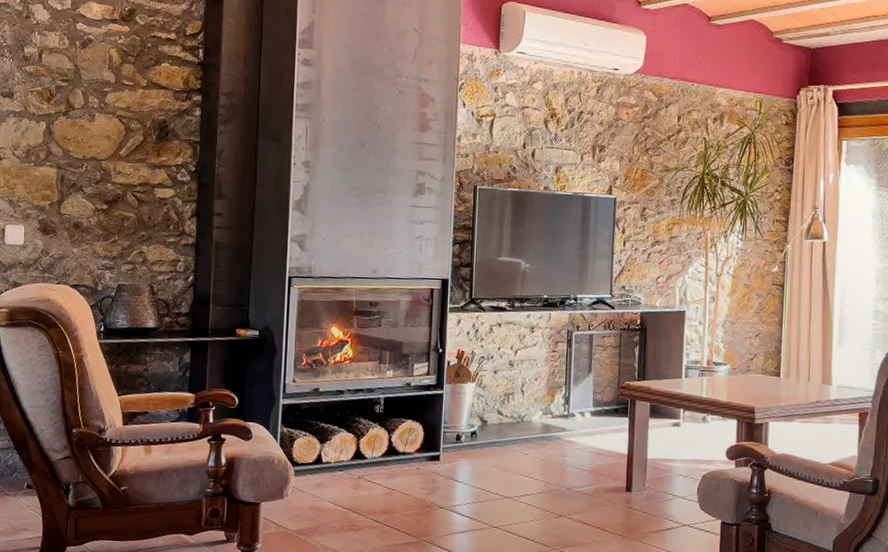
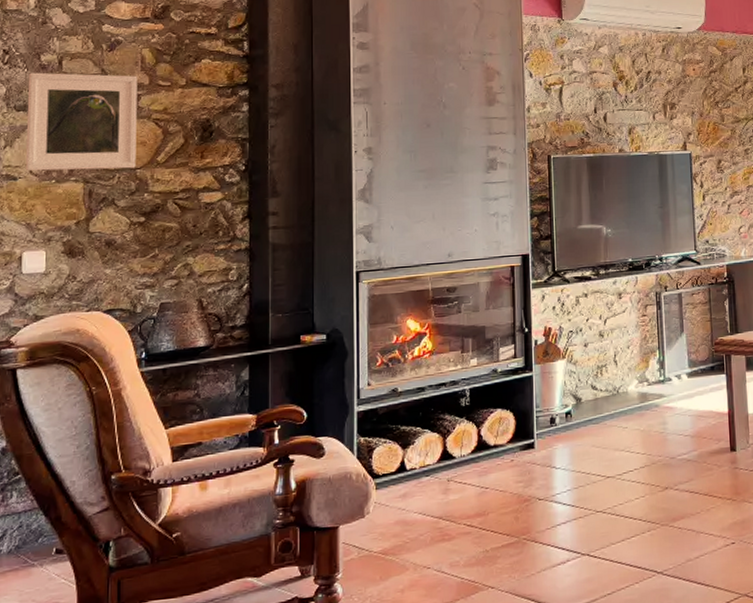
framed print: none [9,63,105,160] -> present [25,72,138,171]

